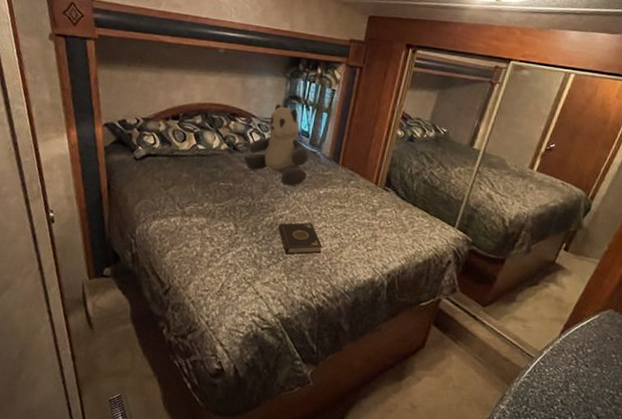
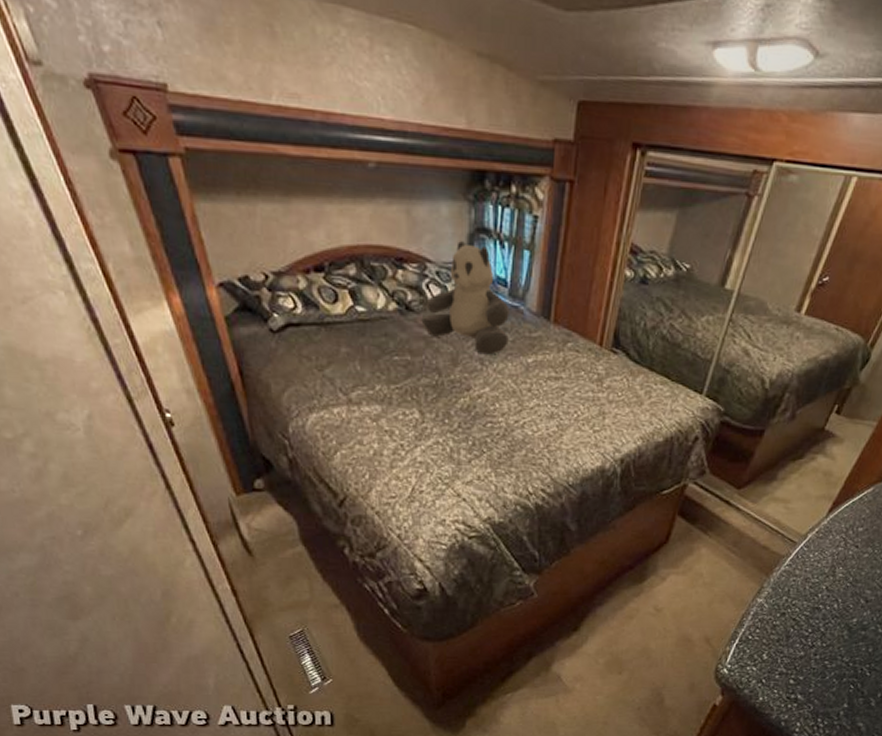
book: present [277,222,323,255] -> none [477,401,536,445]

